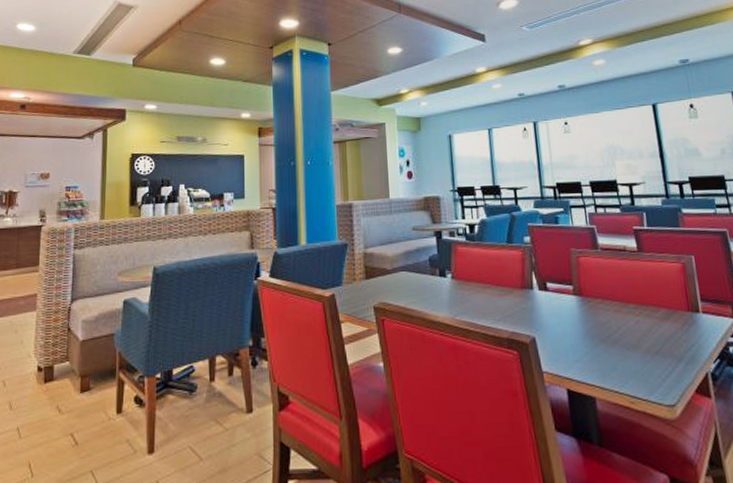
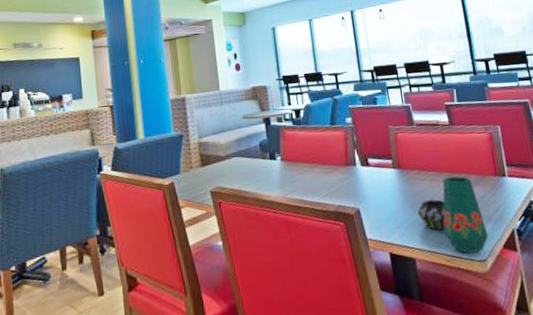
vase: none [599,308,679,397] -> present [417,176,489,254]

